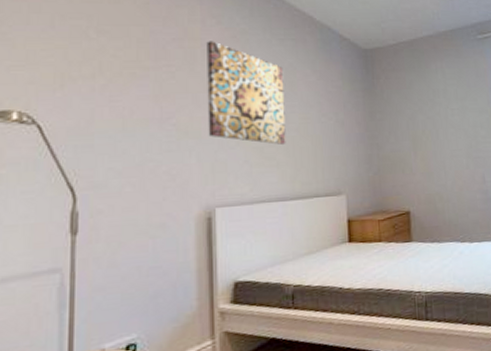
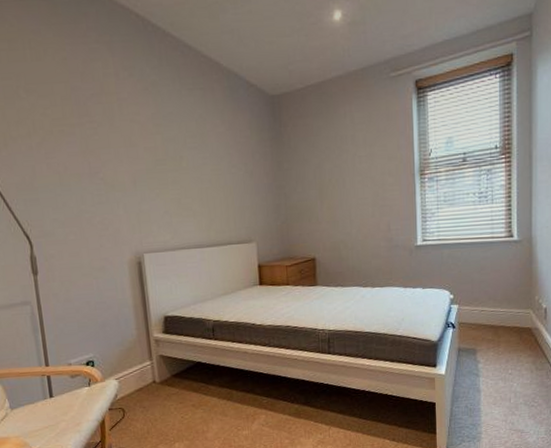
wall art: present [206,41,286,145] -> none [122,94,201,196]

